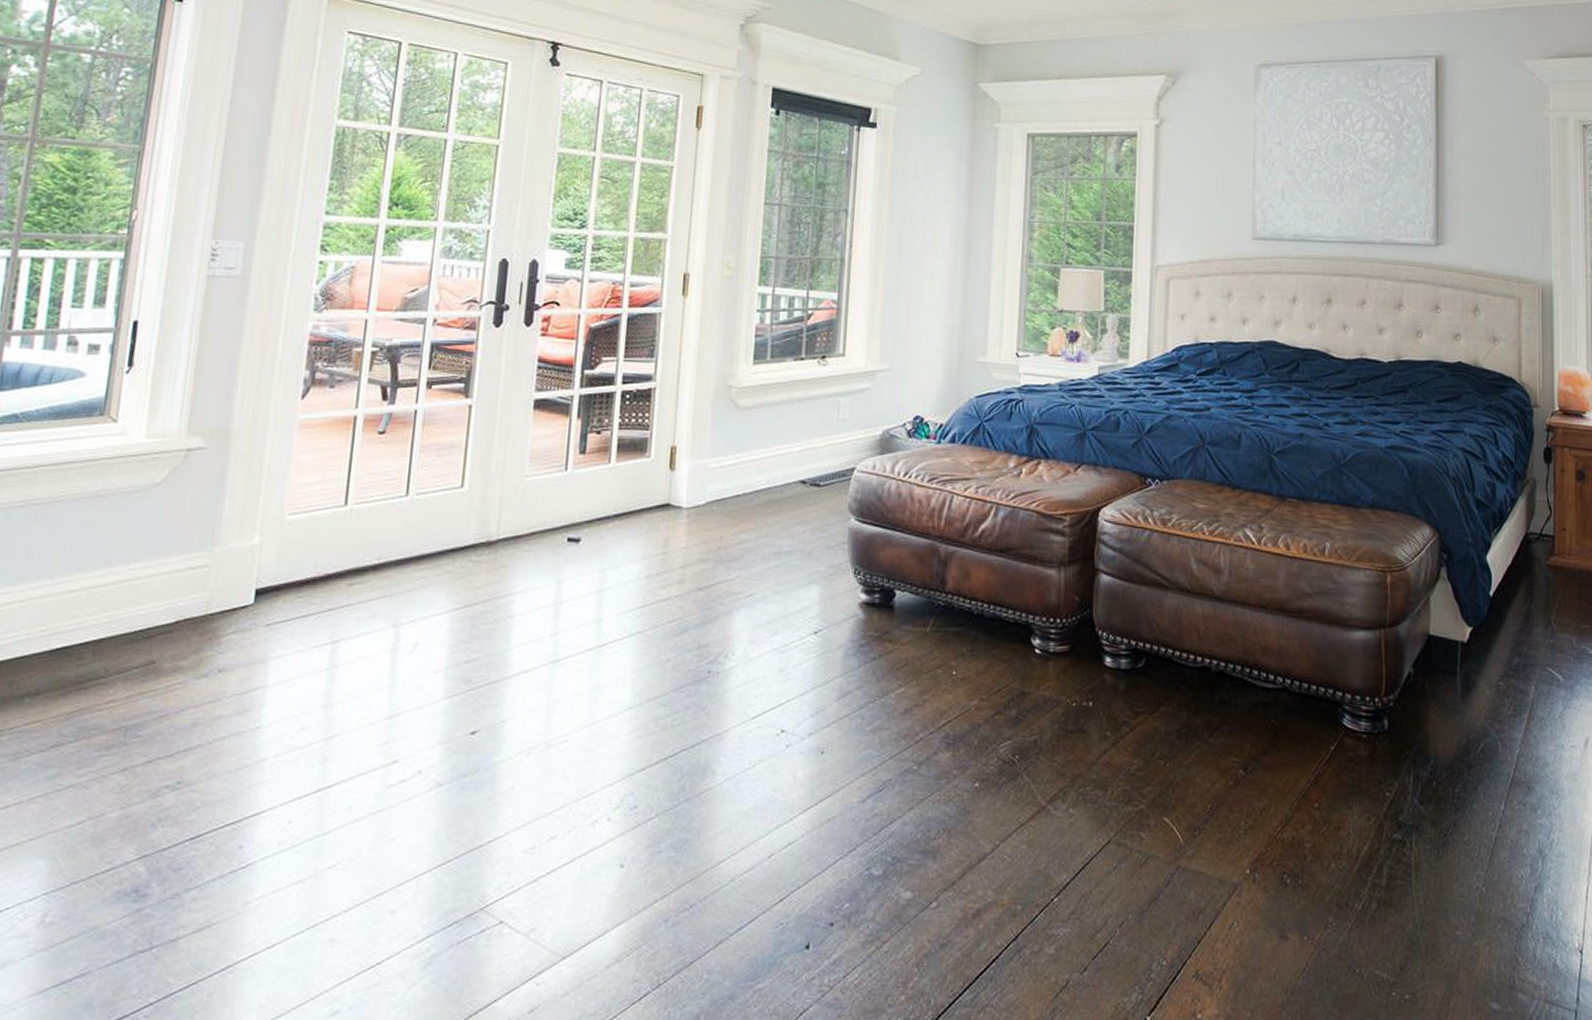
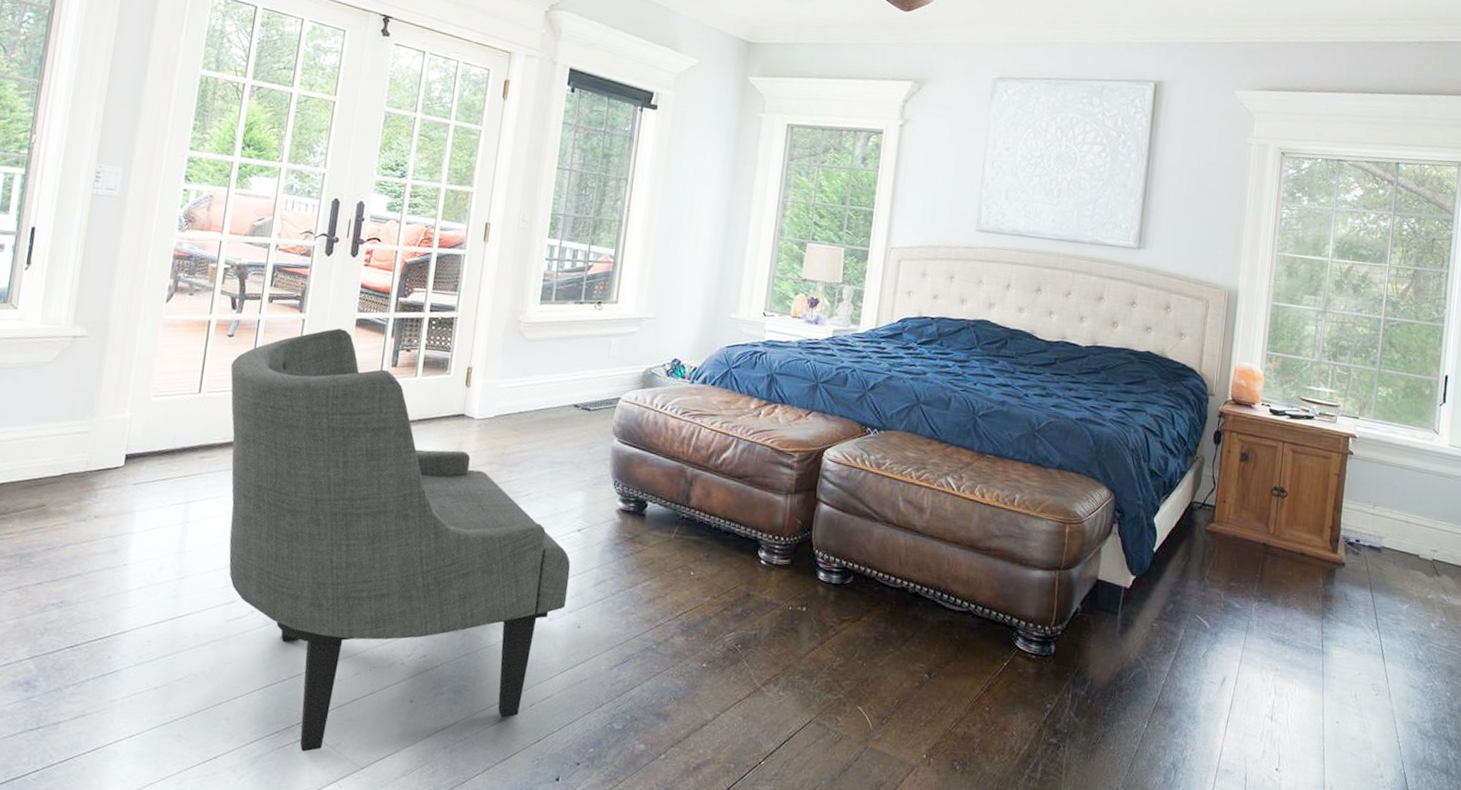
armchair: none [383,413,808,944] -> present [229,328,571,752]

